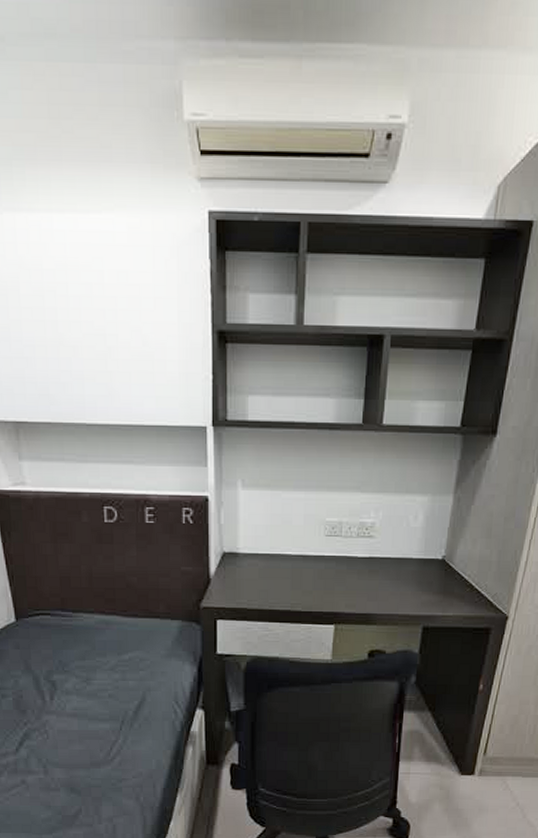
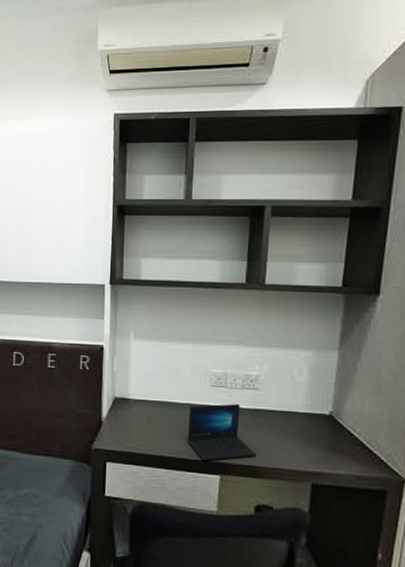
laptop: none [300,553,371,611] -> present [186,404,257,461]

